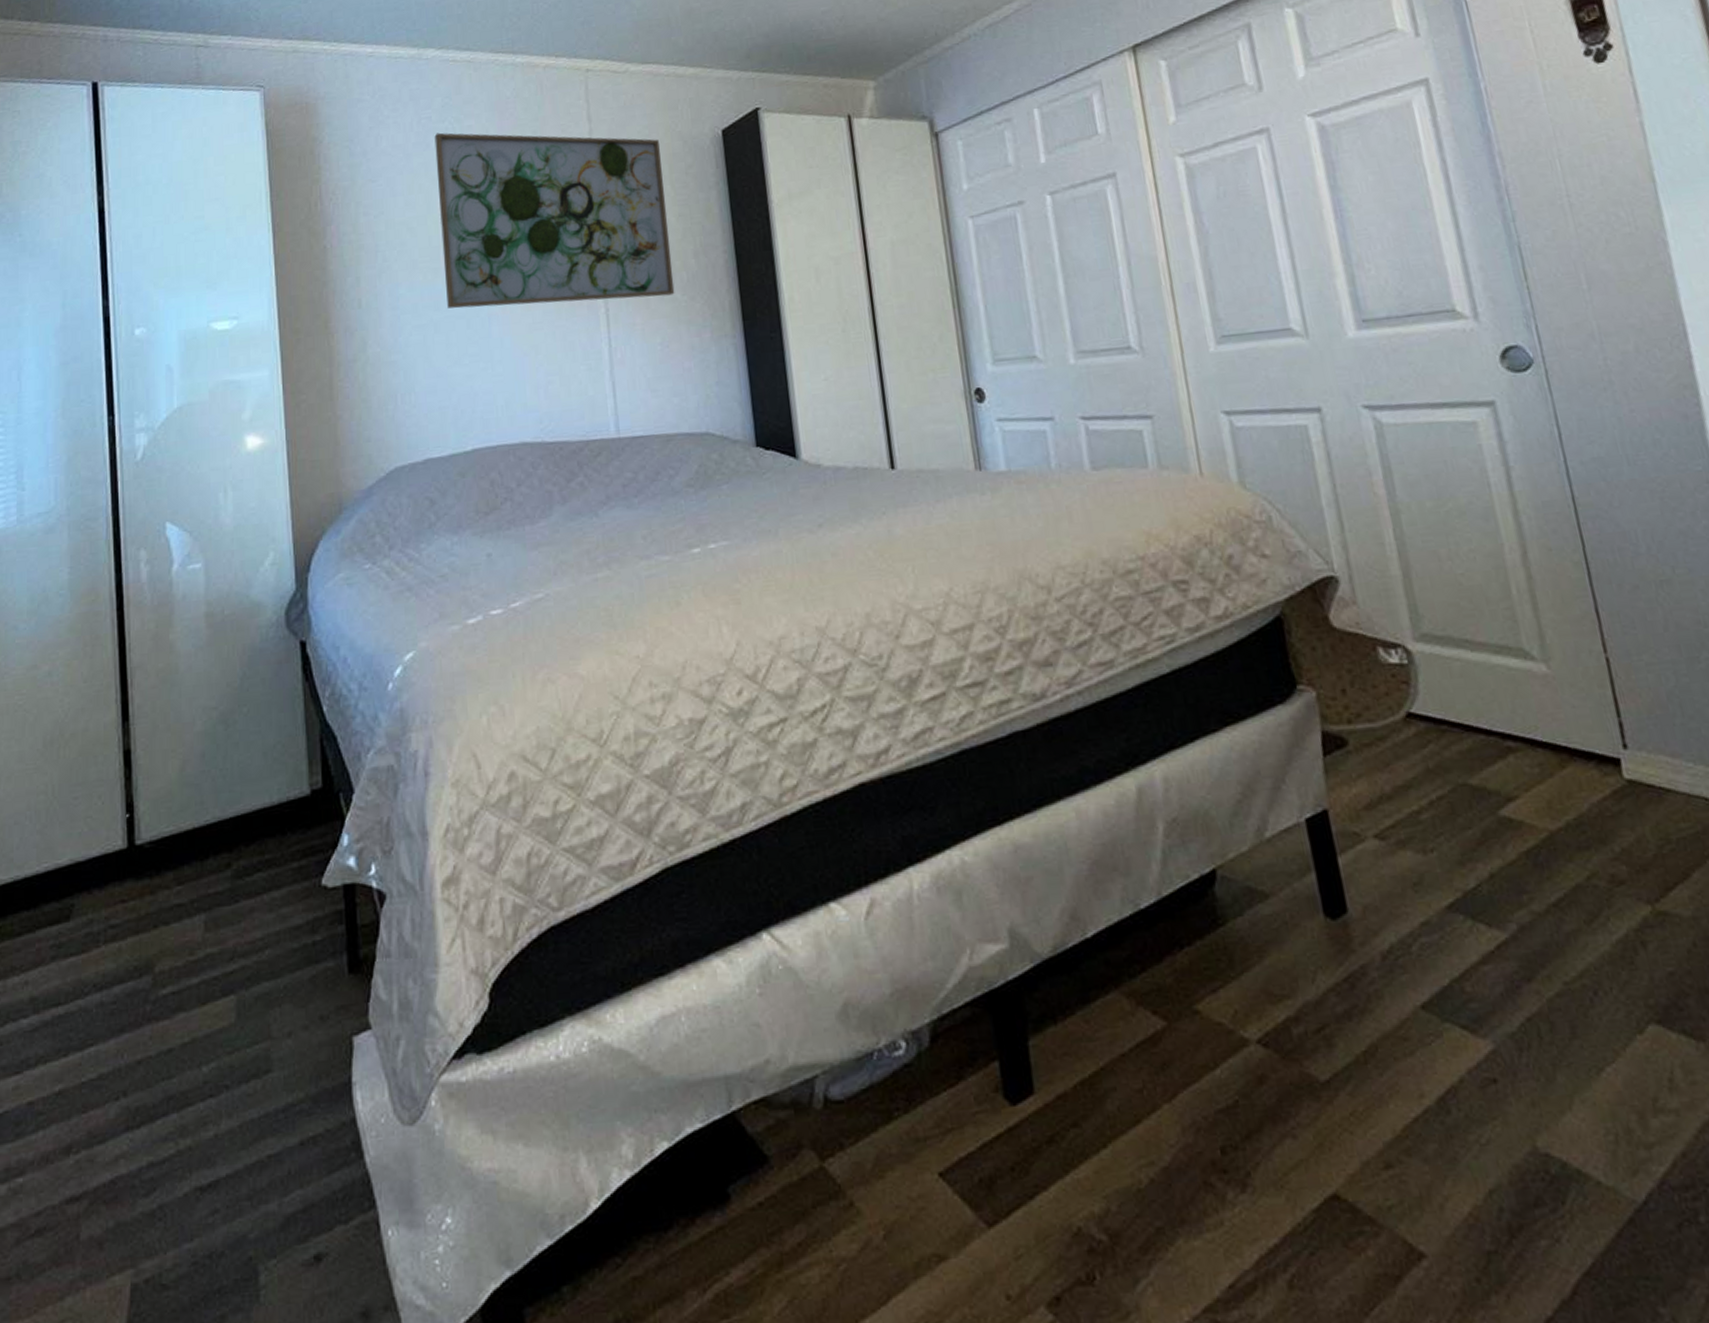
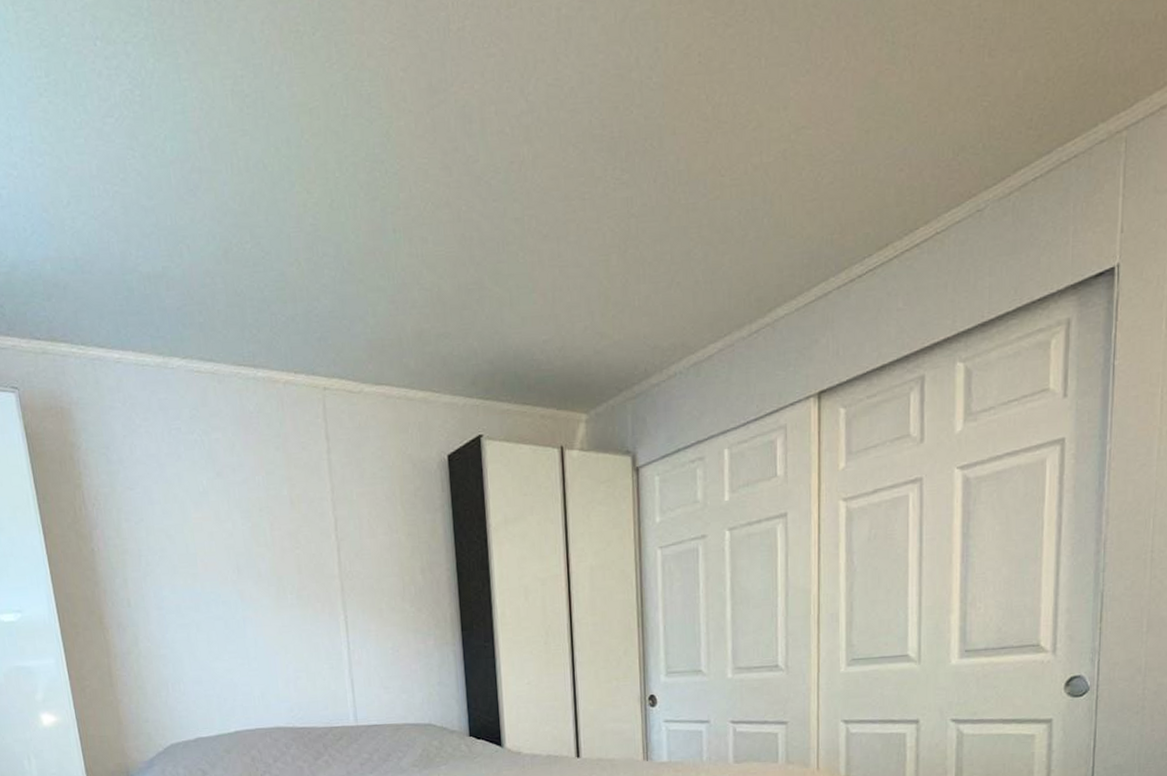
wall art: present [434,132,675,309] -> none [185,444,404,611]

